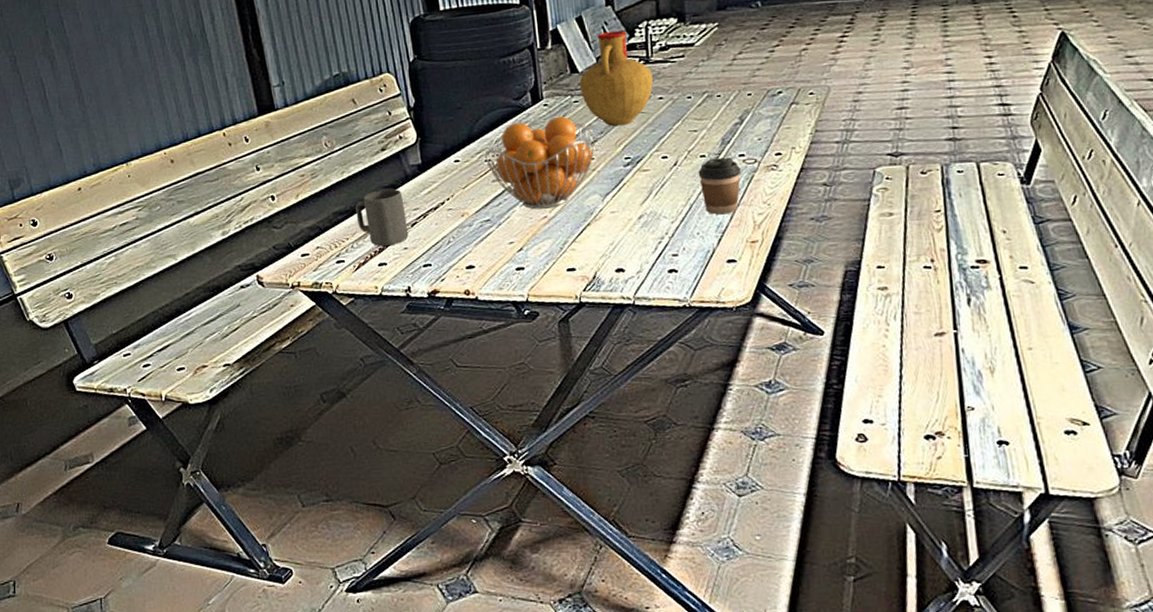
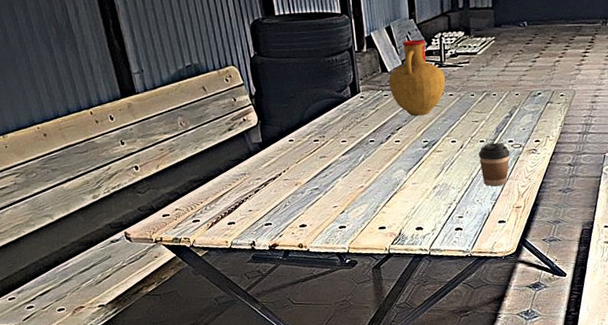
mug: present [356,188,409,247] -> none [208,162,253,209]
fruit basket: present [484,116,596,209] -> none [313,106,402,180]

